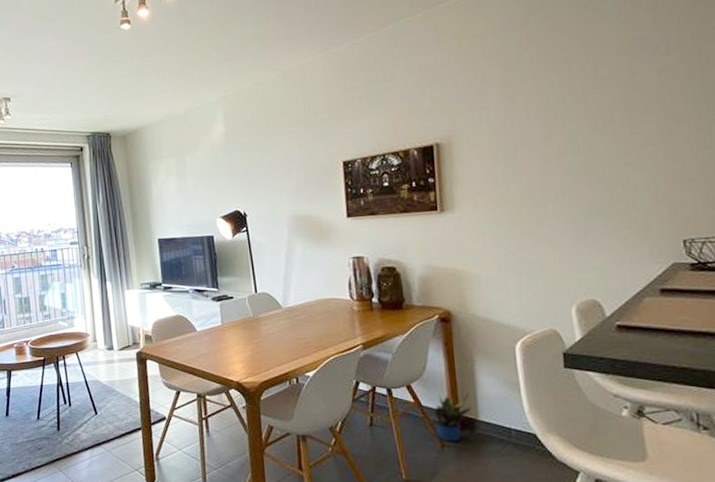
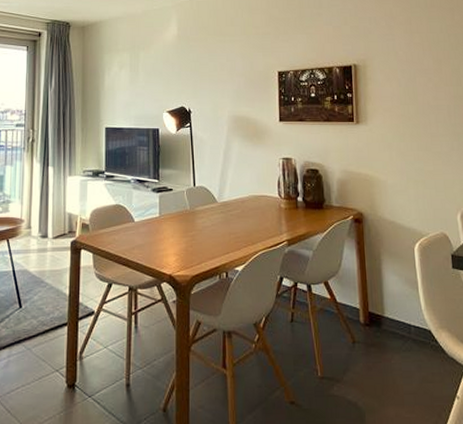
potted plant: present [432,392,472,442] -> none [345,290,379,338]

